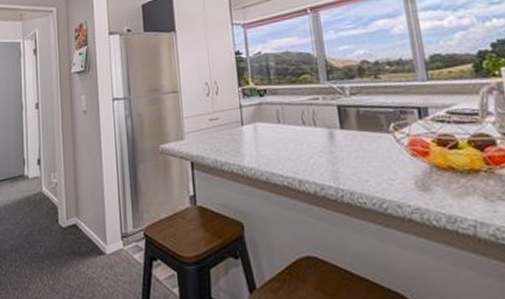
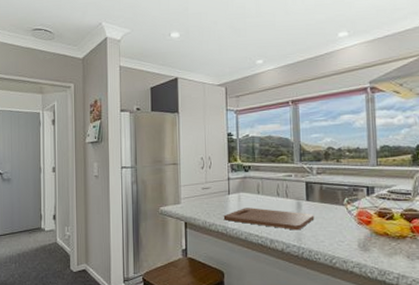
cutting board: none [237,140,353,168] -> present [223,208,315,230]

